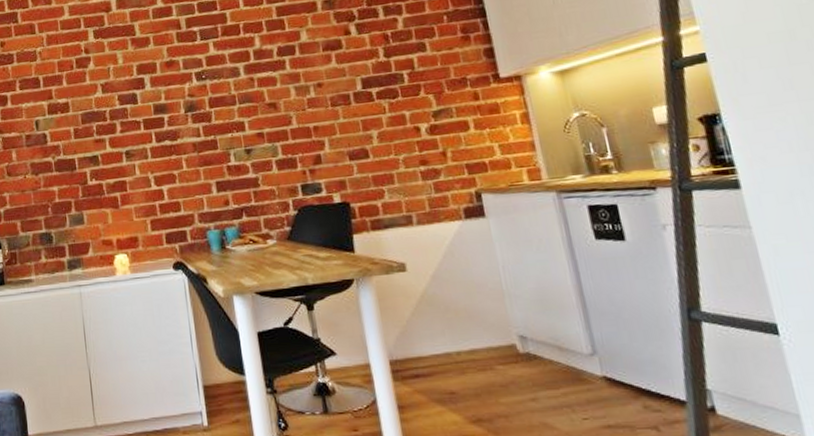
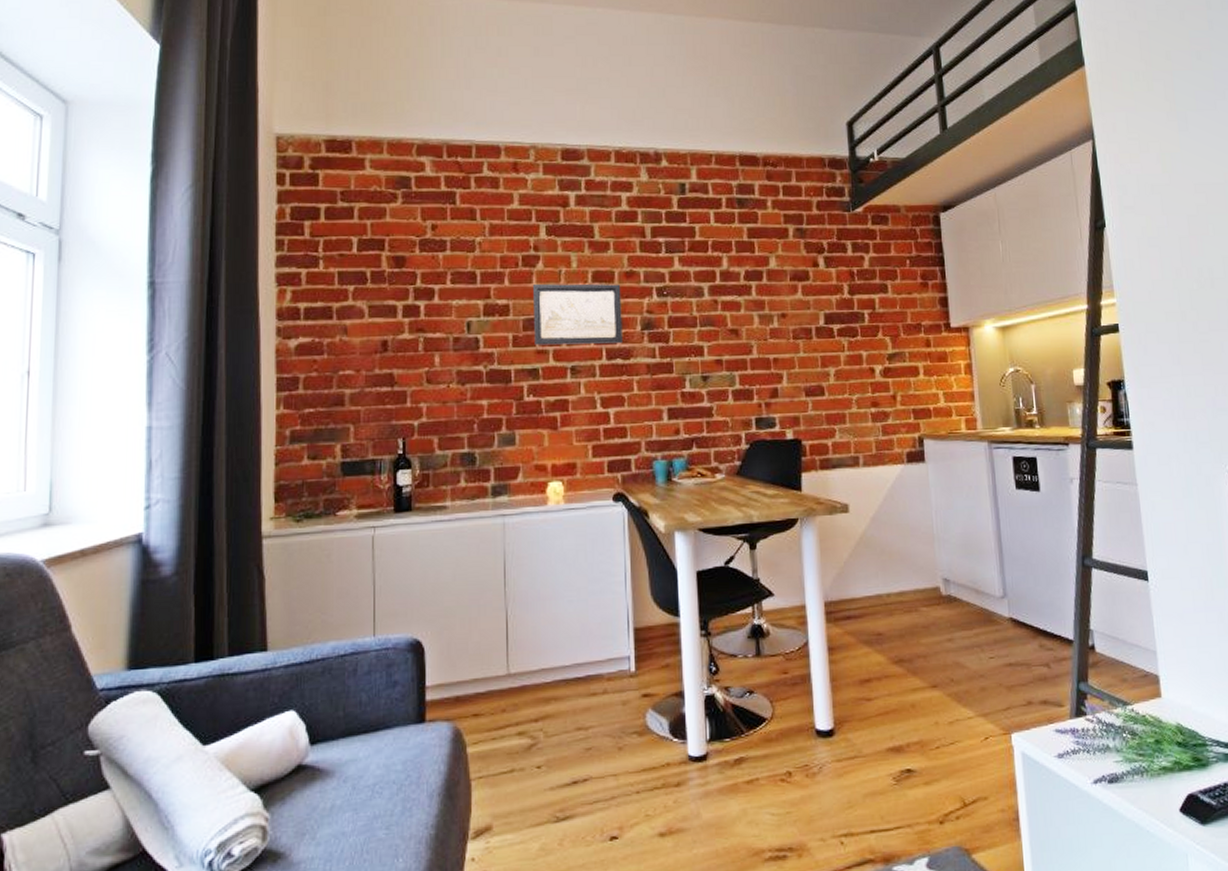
wall art: none [86,73,169,136] -> present [532,283,623,346]

